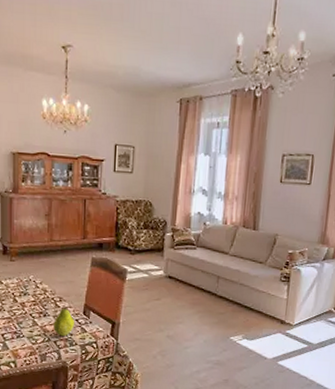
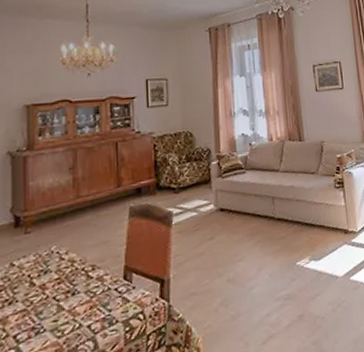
fruit: present [53,305,74,337] -> none [86,273,113,317]

